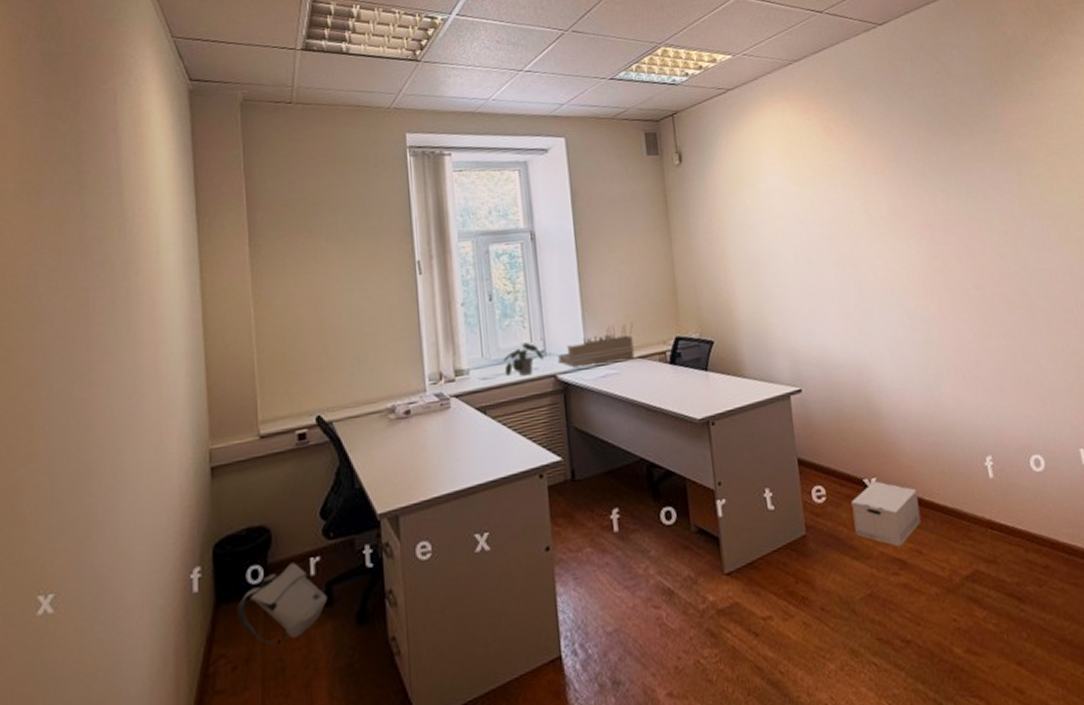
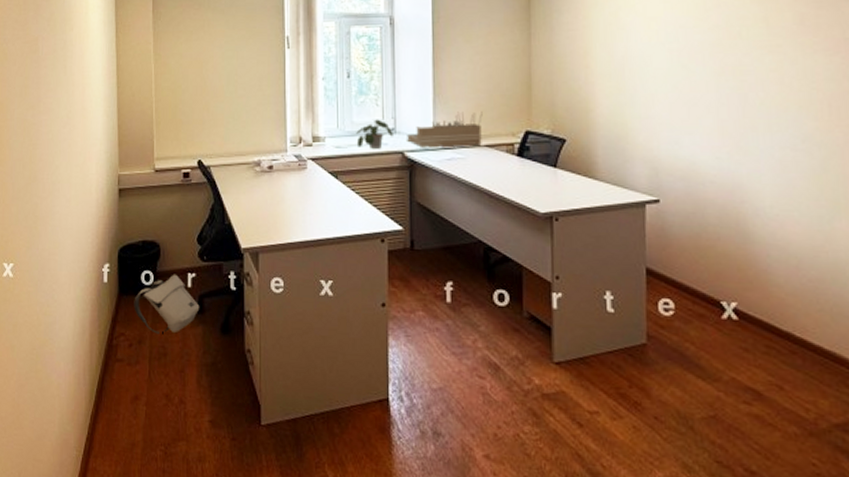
cardboard box: present [851,481,922,547] -> none [703,306,787,377]

